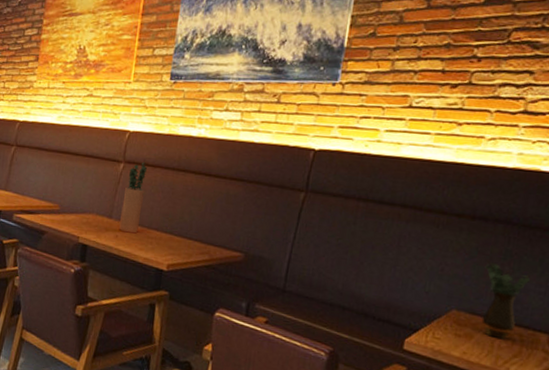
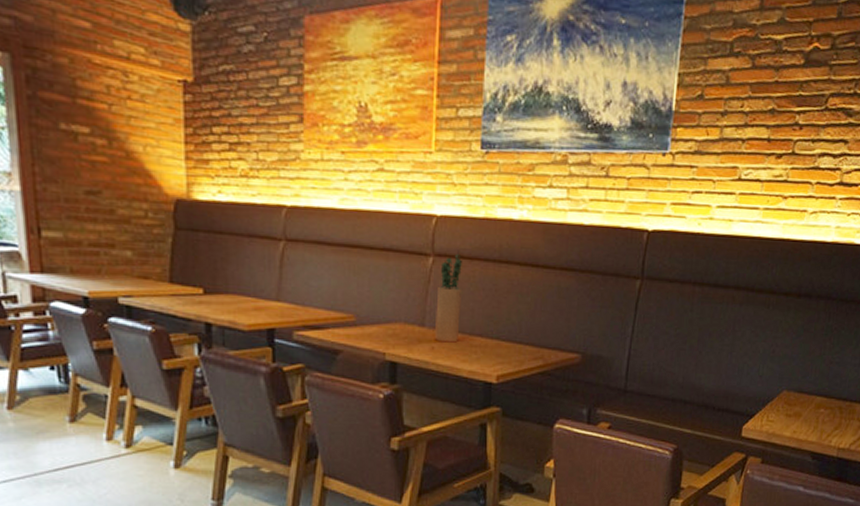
vase: present [481,260,530,340] -> none [808,337,847,414]

